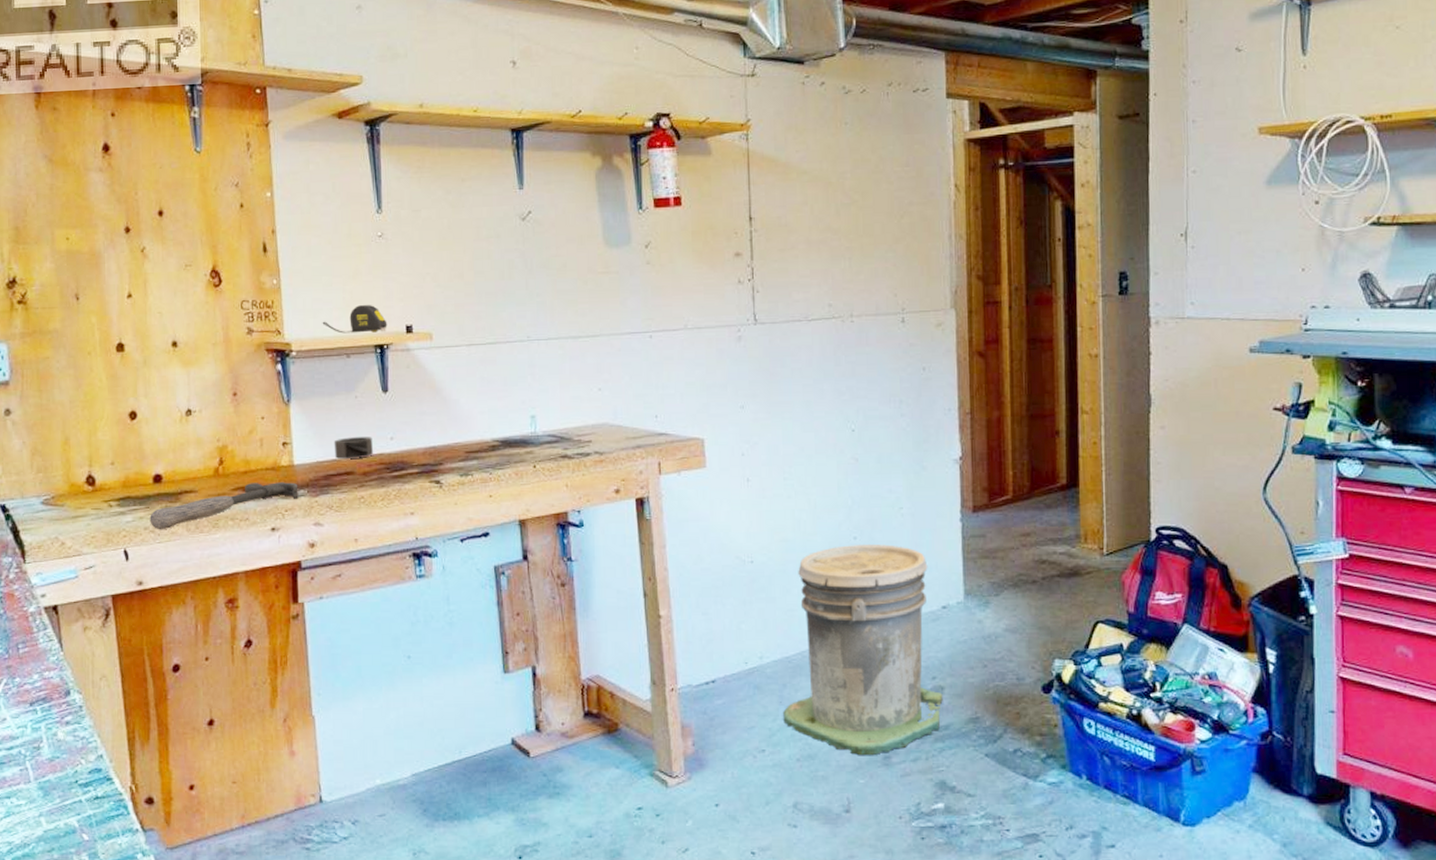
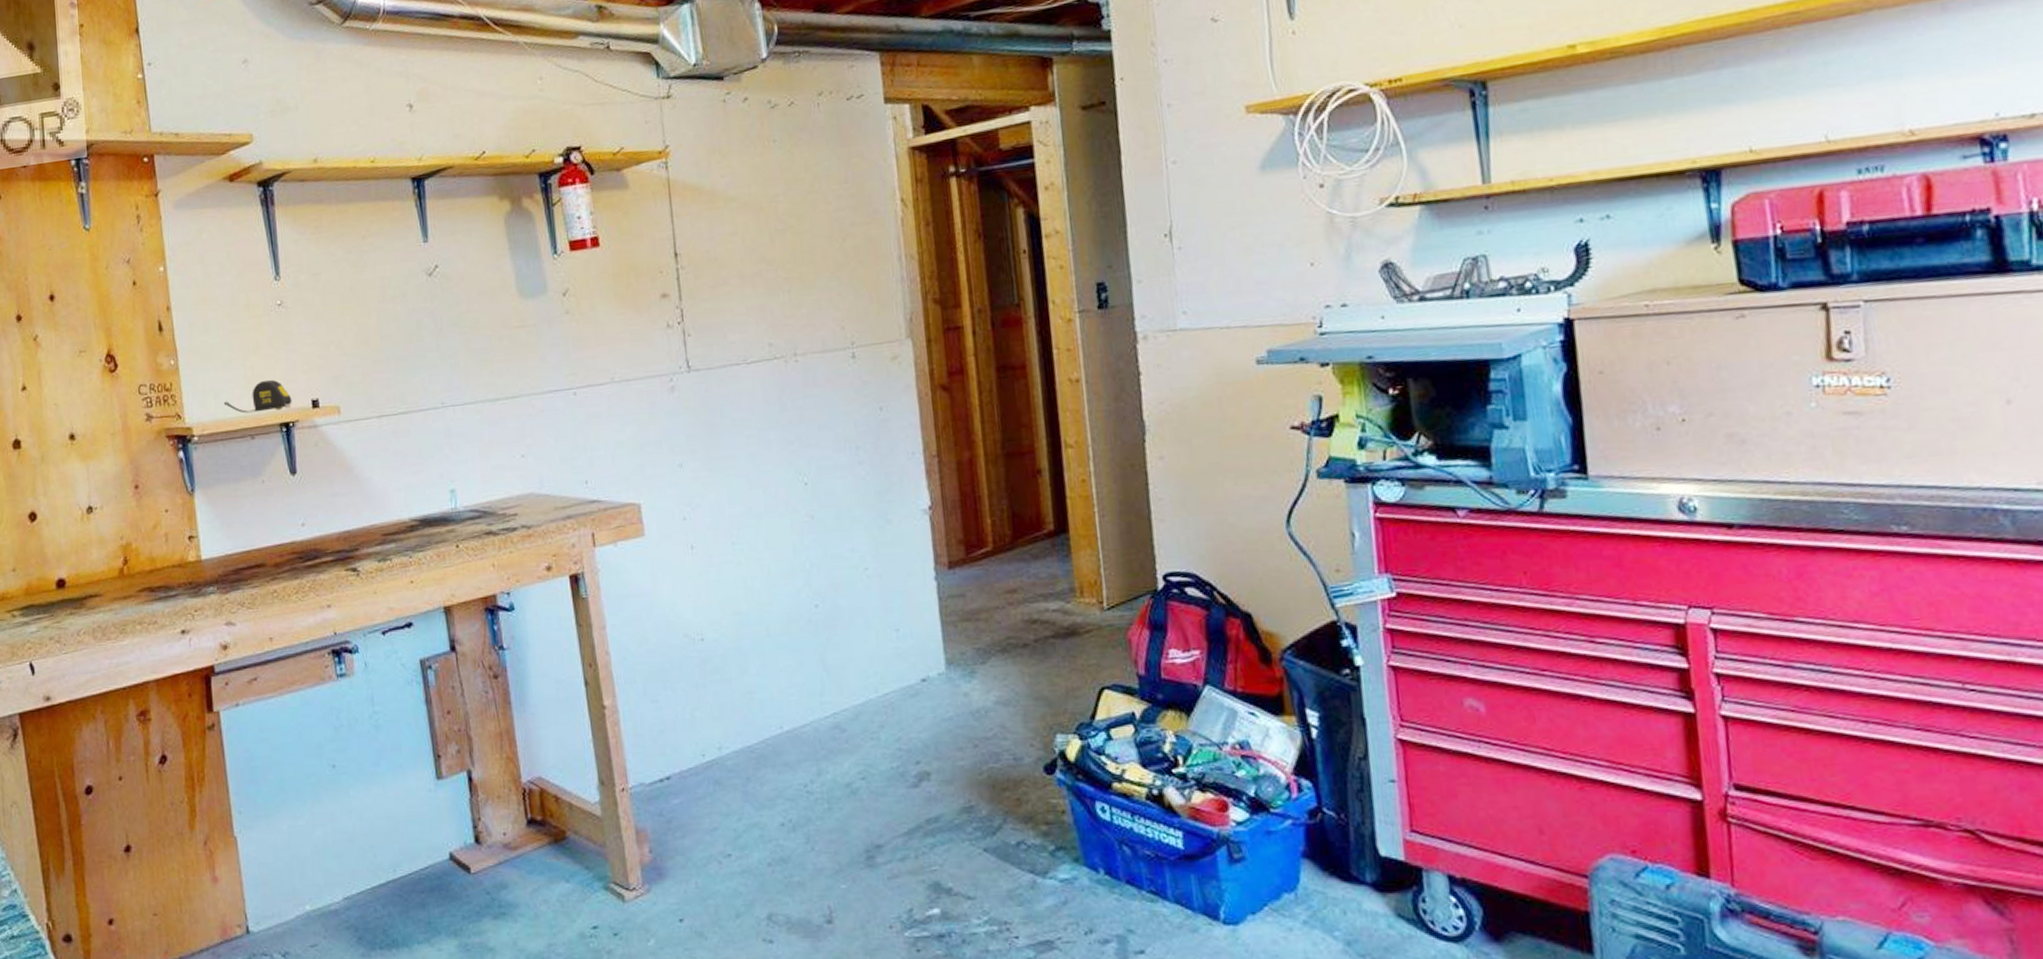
claw hammer: present [150,482,299,530] -> none [54,579,208,640]
duct tape: present [334,437,374,460] -> none [242,524,285,552]
bucket: present [780,544,943,755] -> none [744,611,930,856]

